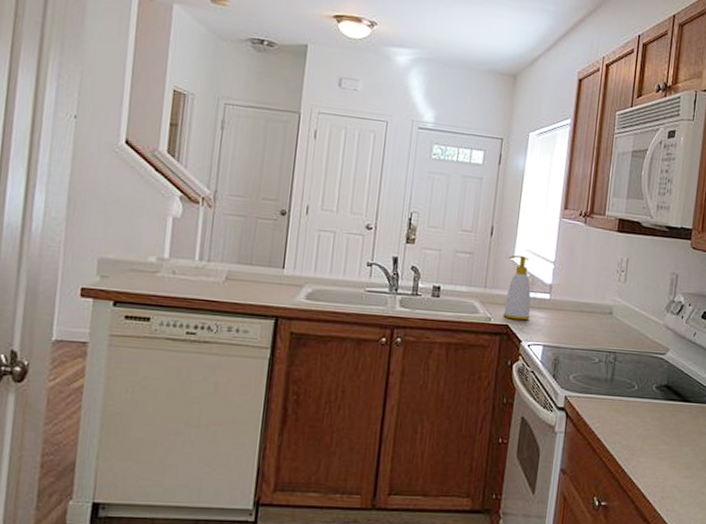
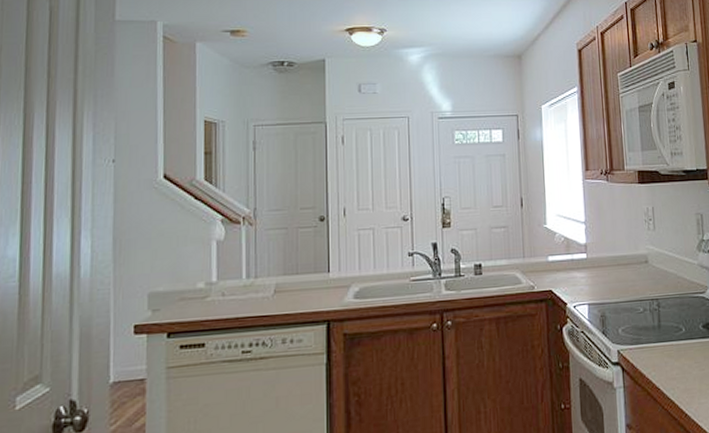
soap bottle: present [503,255,531,321] -> none [541,221,571,284]

